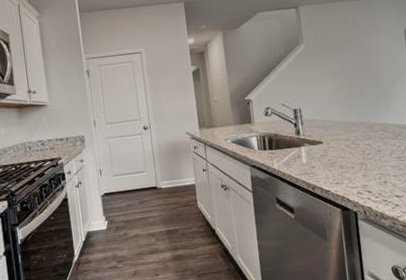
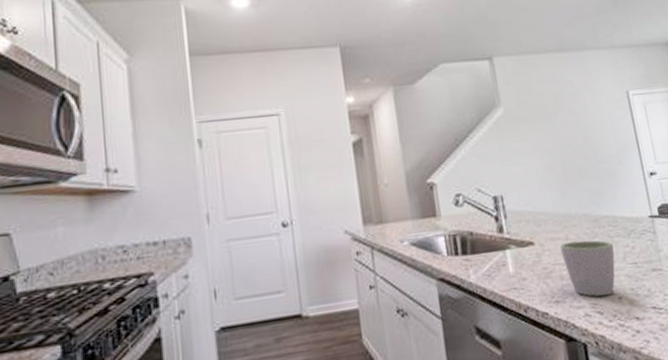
mug: none [342,141,384,180] -> present [560,240,616,297]

